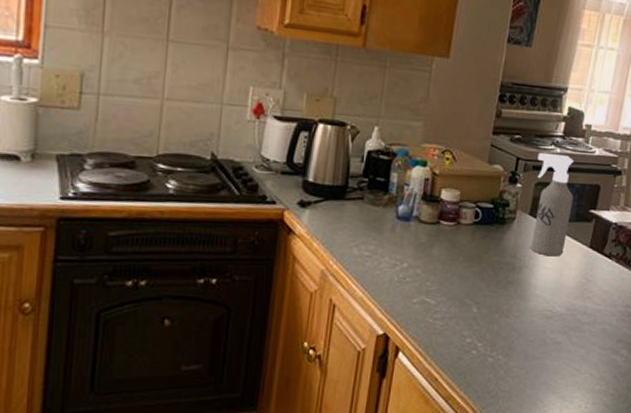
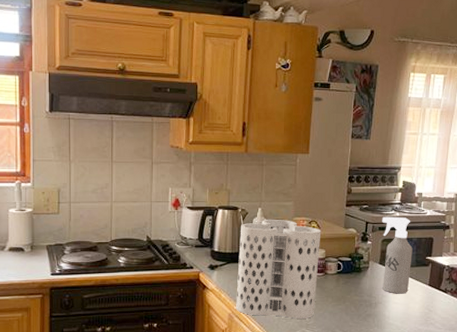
utensil holder: none [332,142,457,283] -> present [236,219,321,319]

